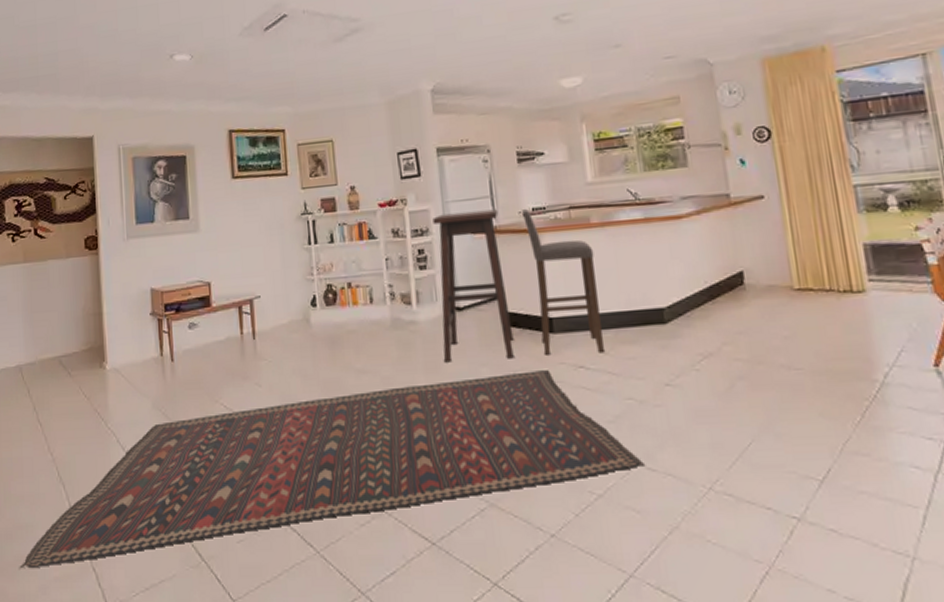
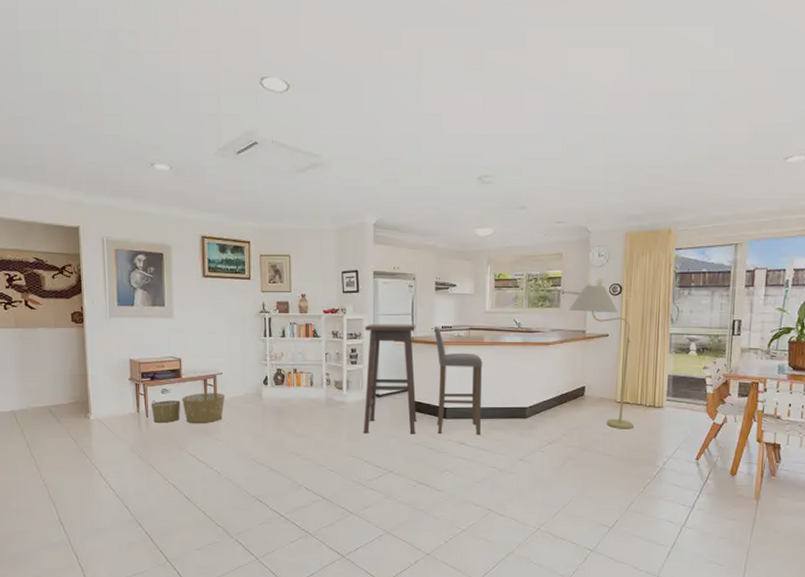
area rug: present [19,370,644,569] -> none [17,444,497,563]
basket: none [176,336,212,369] -> present [150,400,181,424]
basket: none [213,322,266,366] -> present [182,393,226,424]
floor lamp: none [700,131,827,329] -> present [568,285,634,429]

